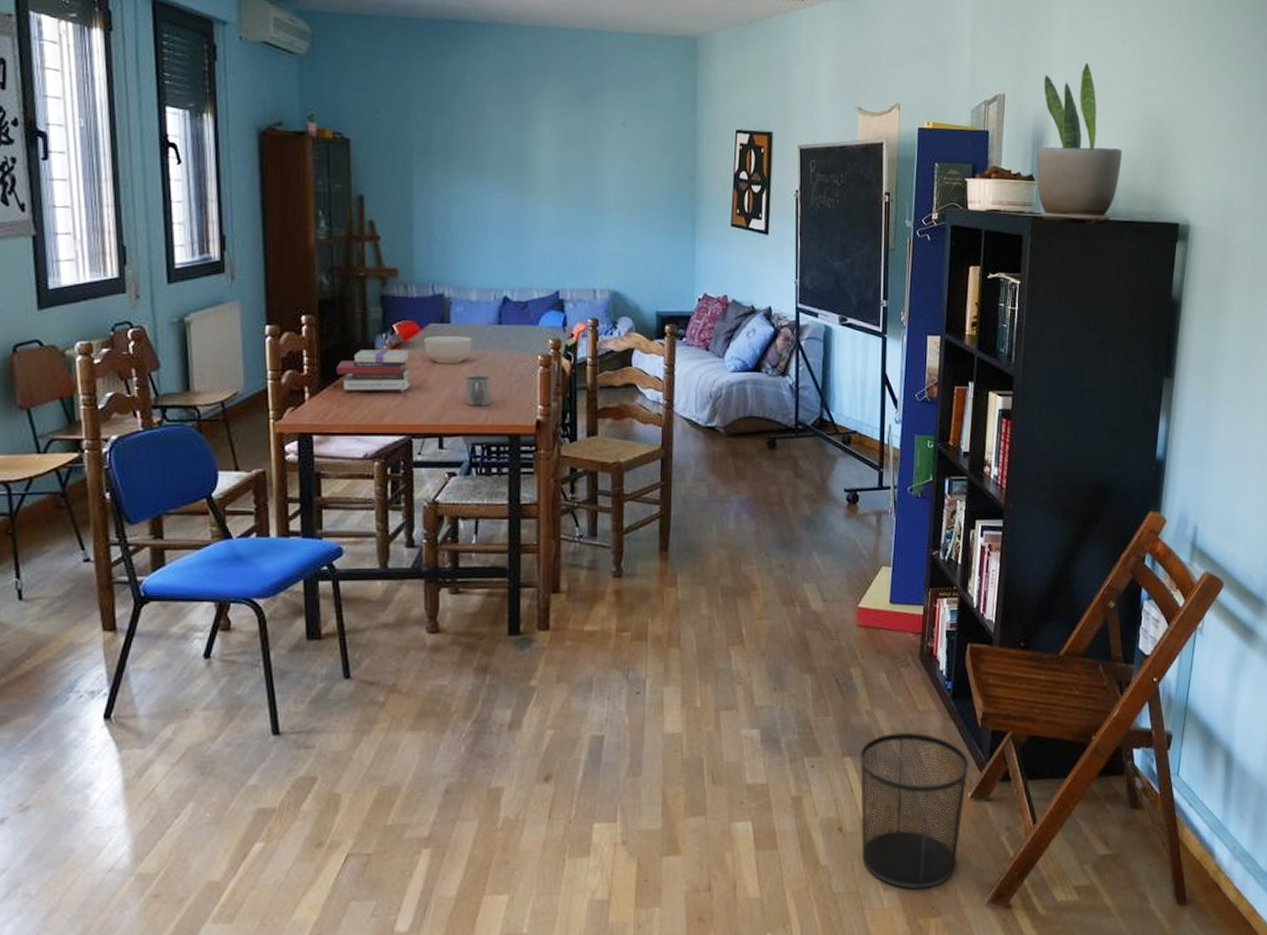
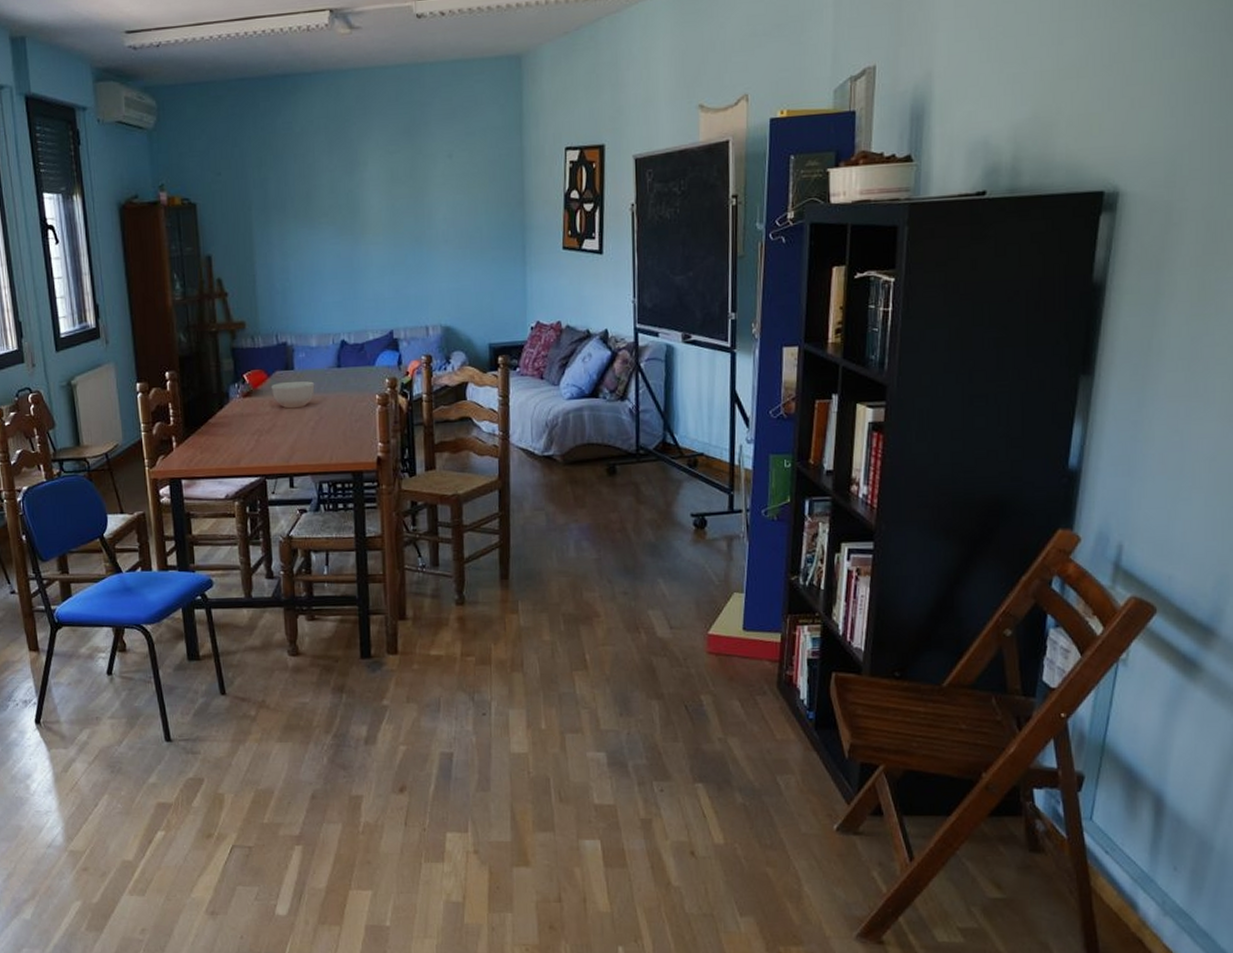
books: present [336,350,411,392] -> none [197,397,262,439]
mug: present [465,376,491,406] -> none [310,417,335,447]
waste bin: present [860,732,969,890] -> none [712,761,835,917]
potted plant: present [1036,62,1123,224] -> none [915,13,1028,208]

